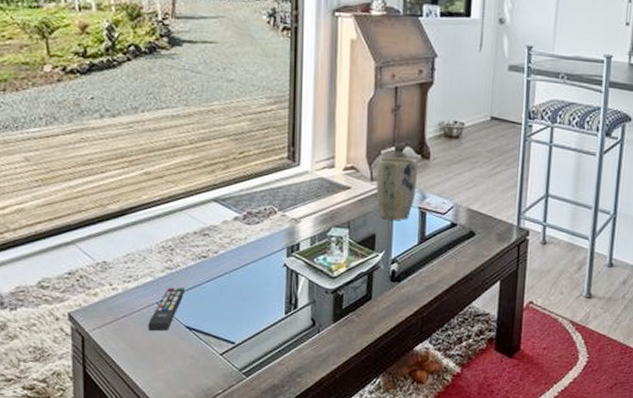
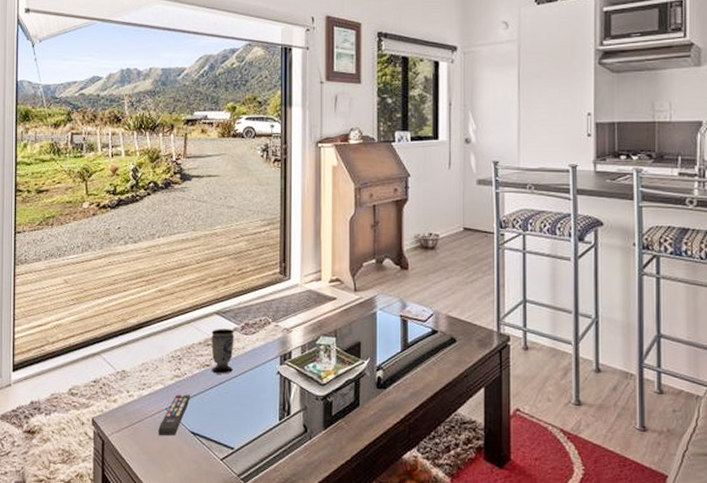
cup: none [208,217,235,266] -> present [211,329,234,374]
plant pot: present [376,157,417,220] -> none [360,269,397,328]

